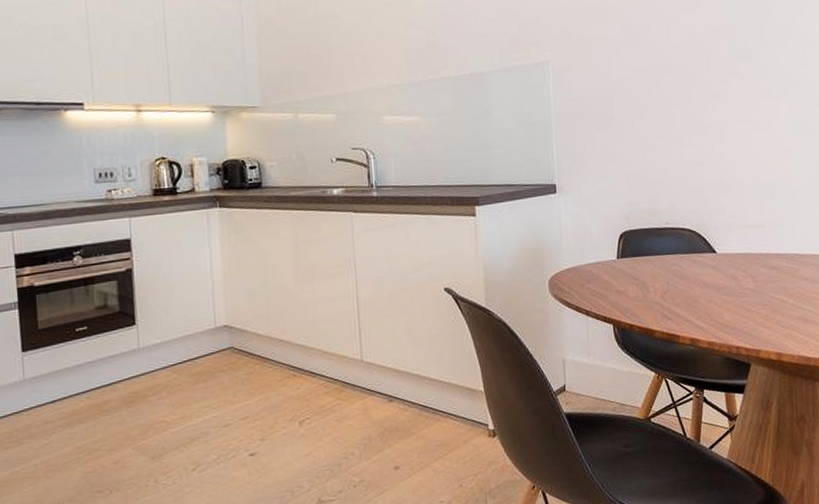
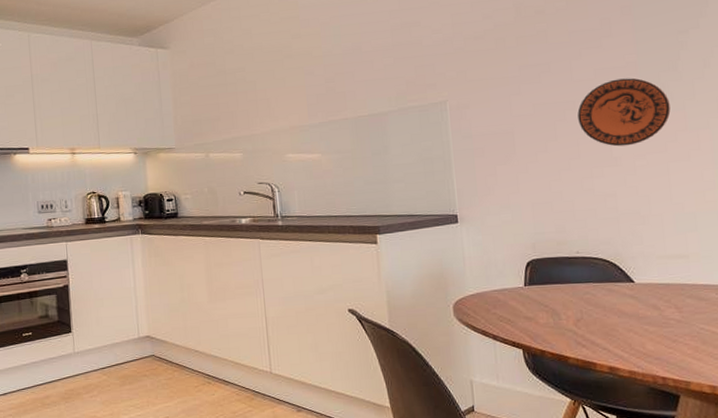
decorative plate: none [673,43,755,114] -> present [577,77,671,147]

